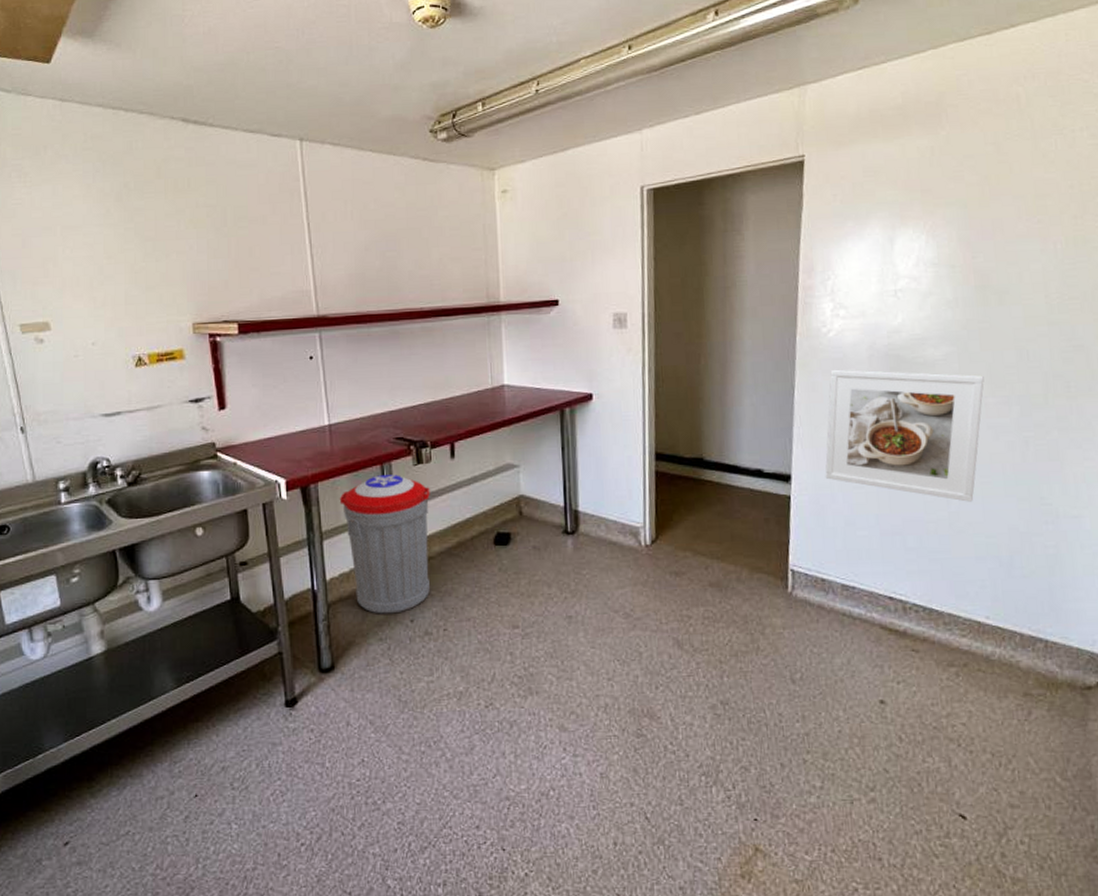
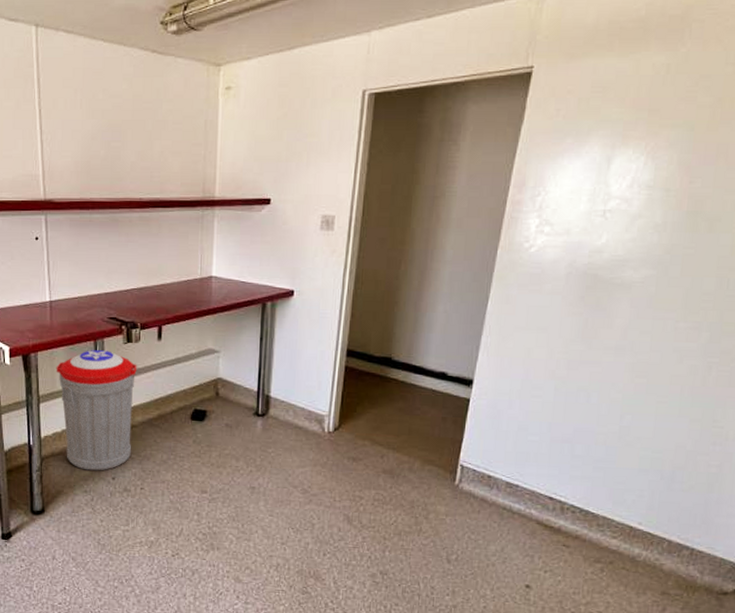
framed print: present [825,369,984,502] -> none [505,284,679,419]

